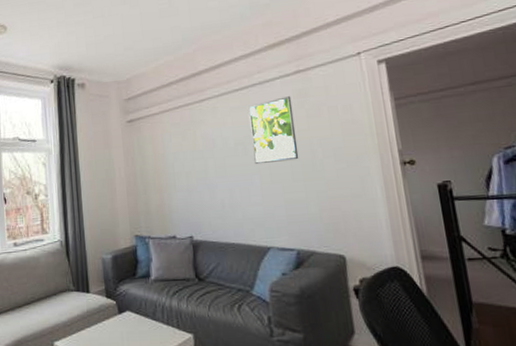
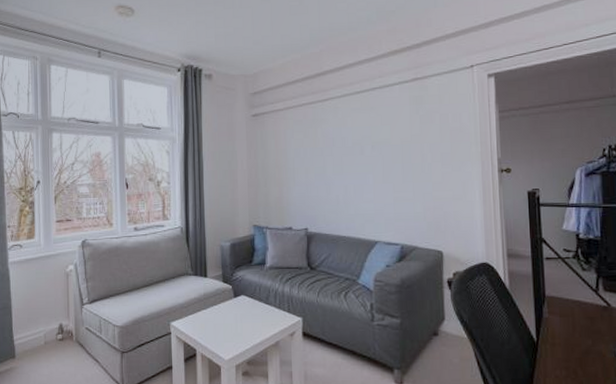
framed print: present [248,96,299,164] -> none [367,102,410,164]

